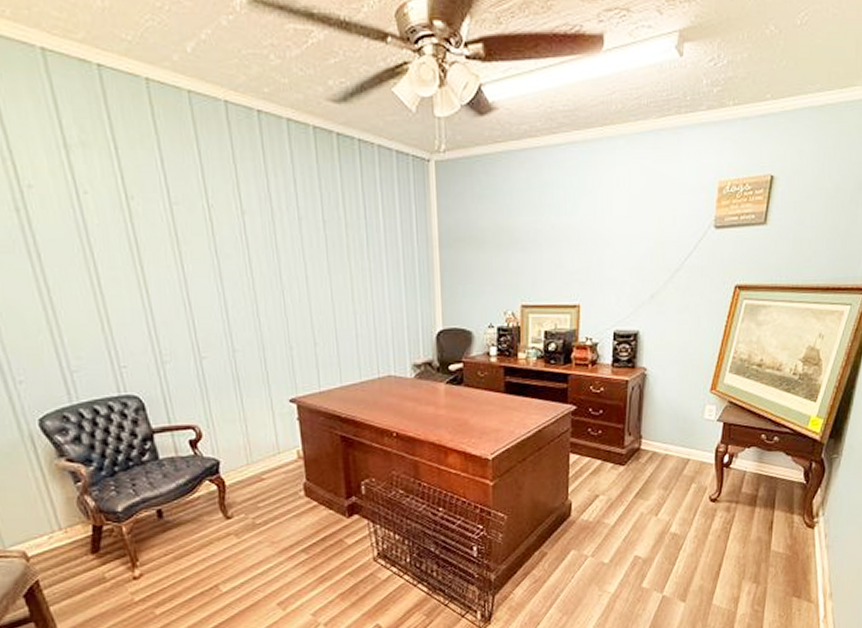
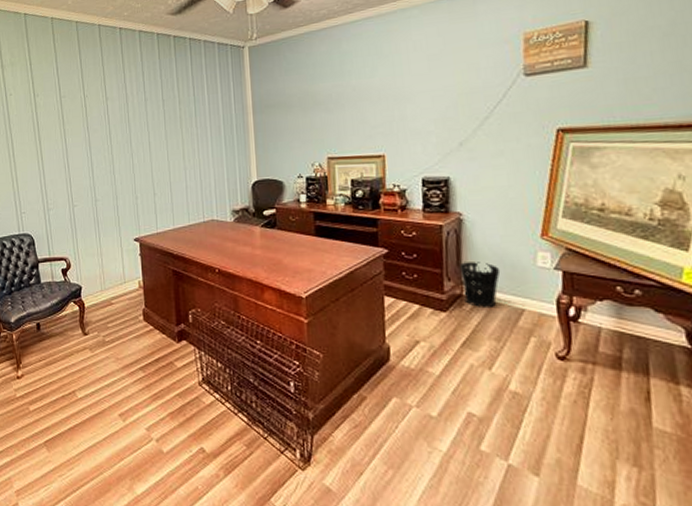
wastebasket: none [639,416,674,460] -> present [459,262,501,309]

